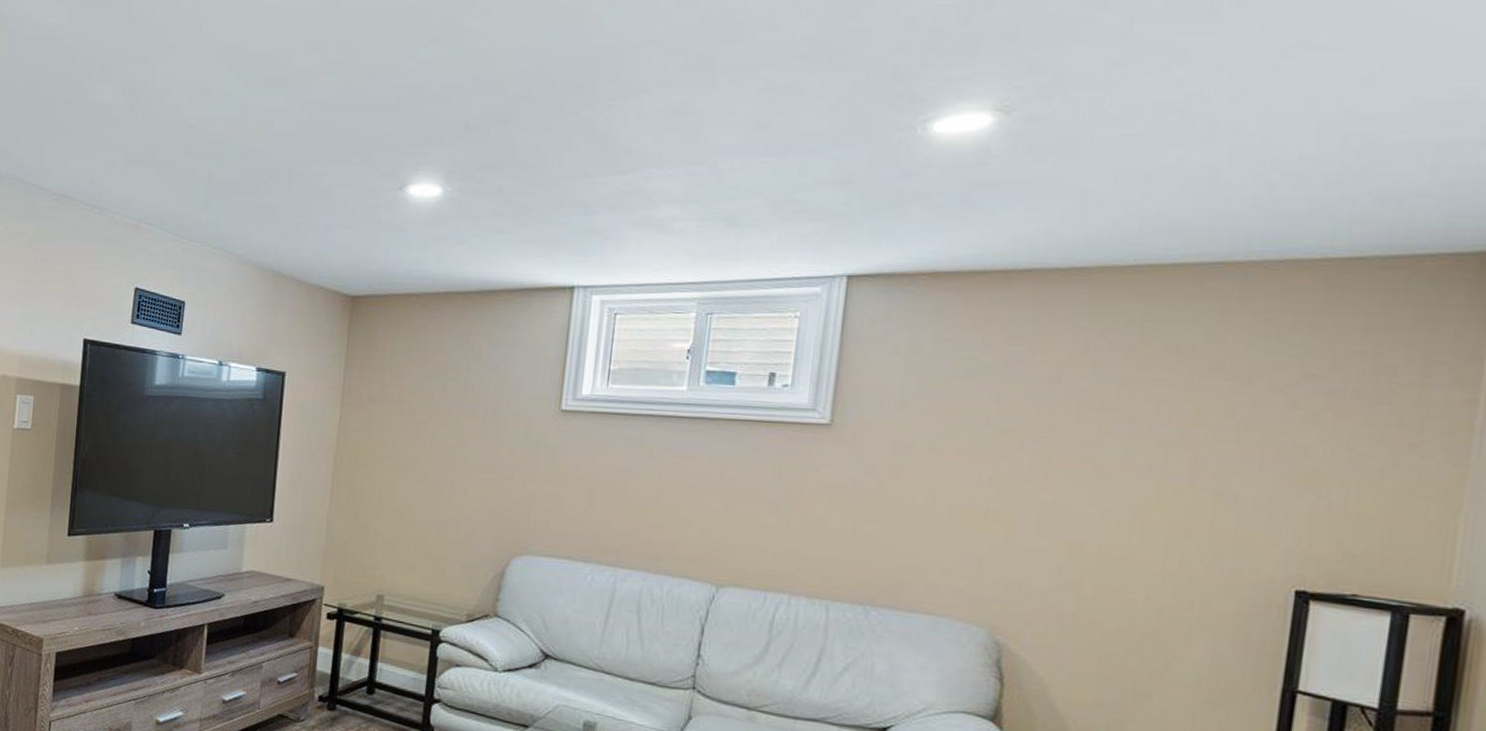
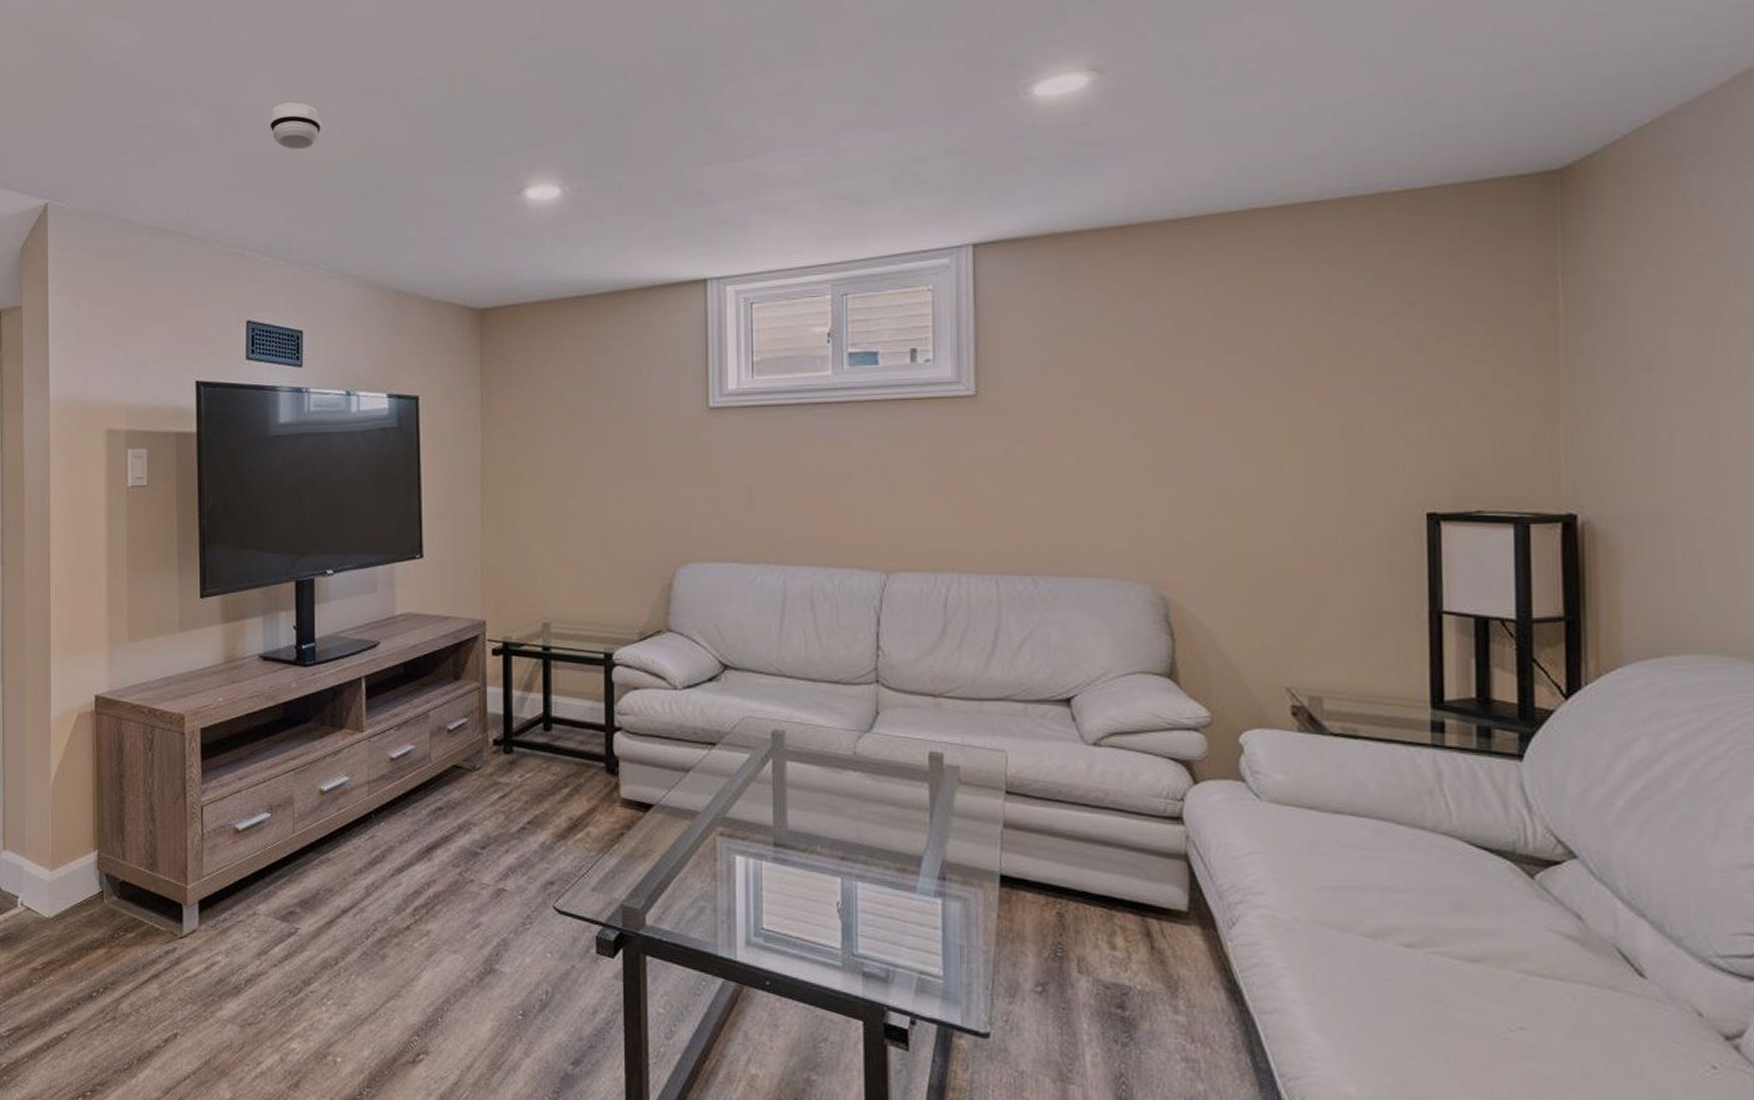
smoke detector: none [175,87,223,132] -> present [270,102,322,150]

